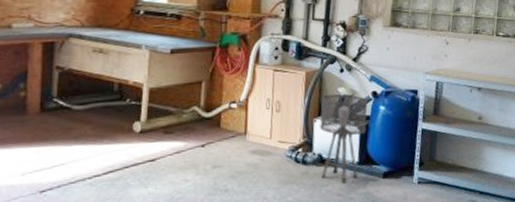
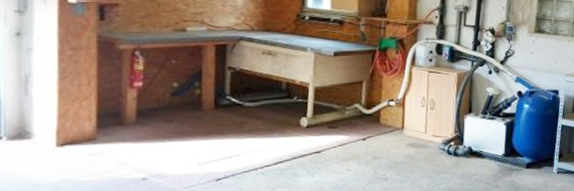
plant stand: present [320,93,368,184] -> none [470,93,513,173]

